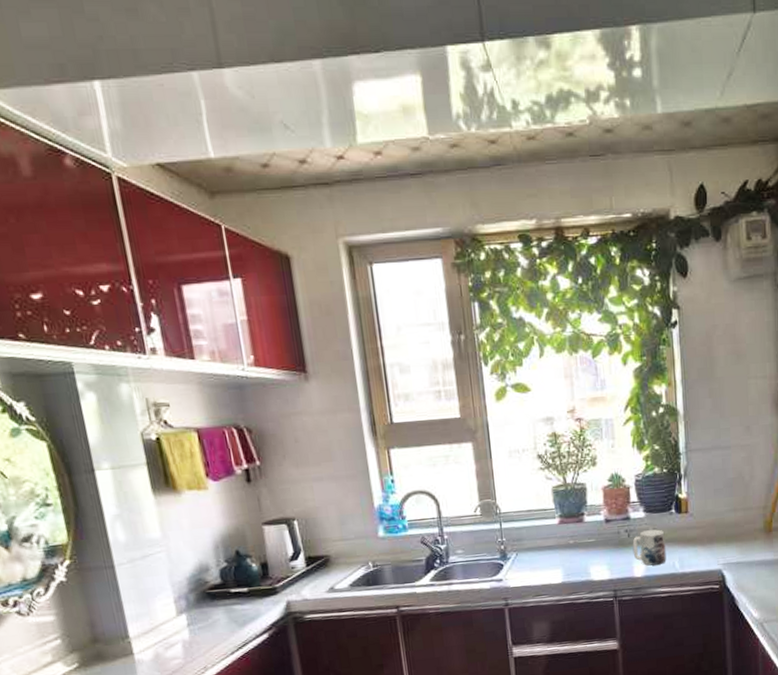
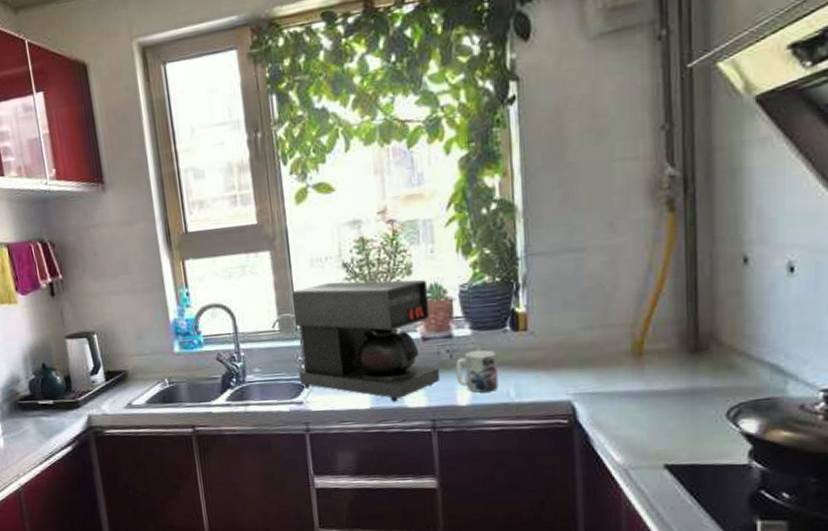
coffee maker: none [492,470,621,576] -> present [291,279,441,401]

